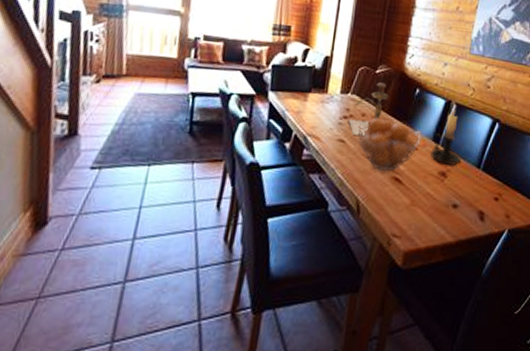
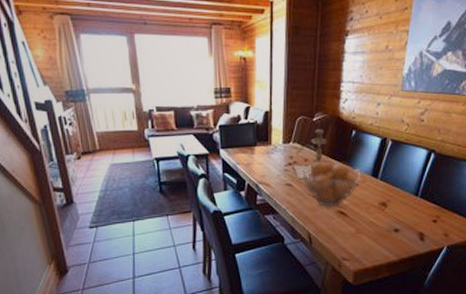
candle holder: present [431,106,461,165] -> none [371,142,399,196]

